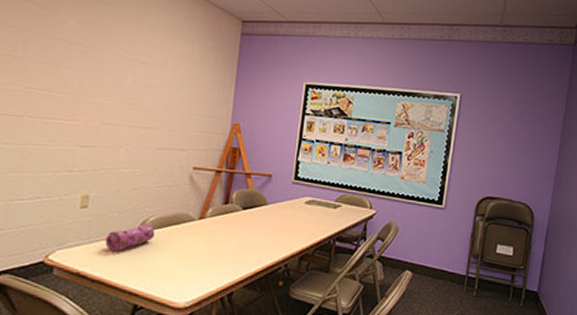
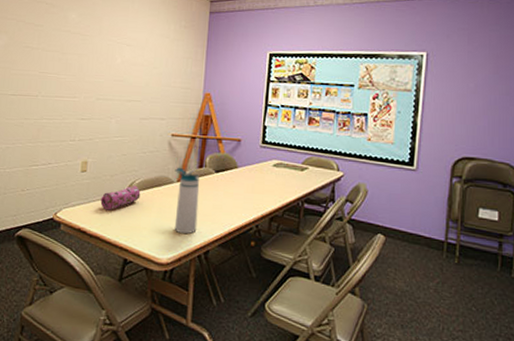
water bottle: none [194,203,225,276] -> present [174,167,200,234]

